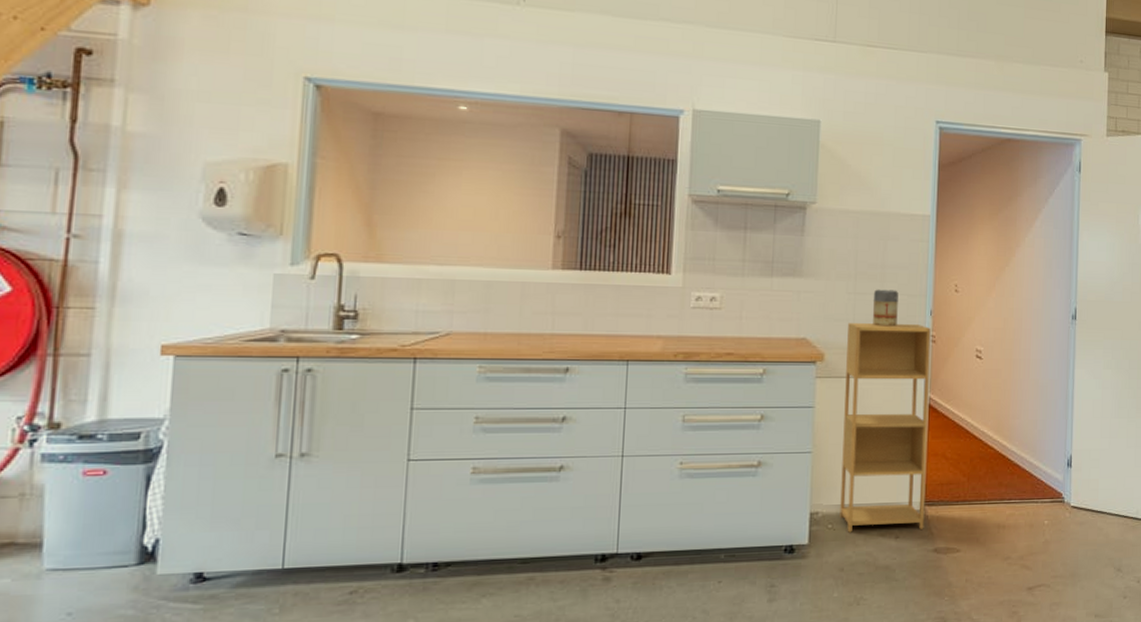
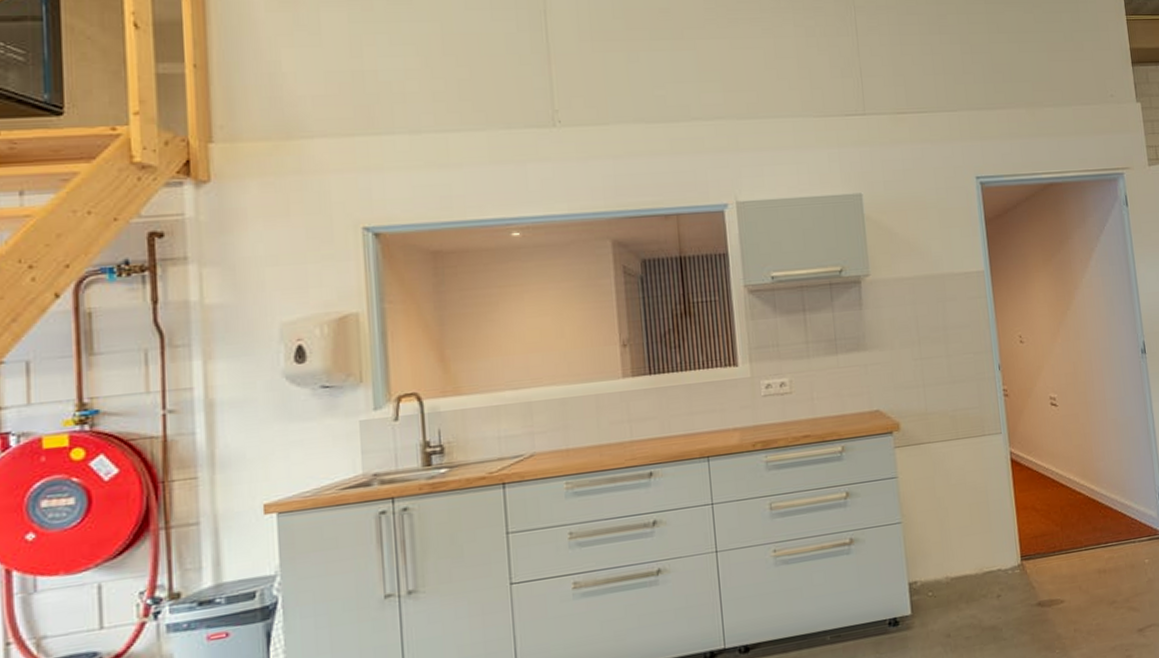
shelving unit: present [840,323,931,533] -> none [919,380,1025,598]
canister: present [873,289,898,327] -> none [939,349,967,388]

